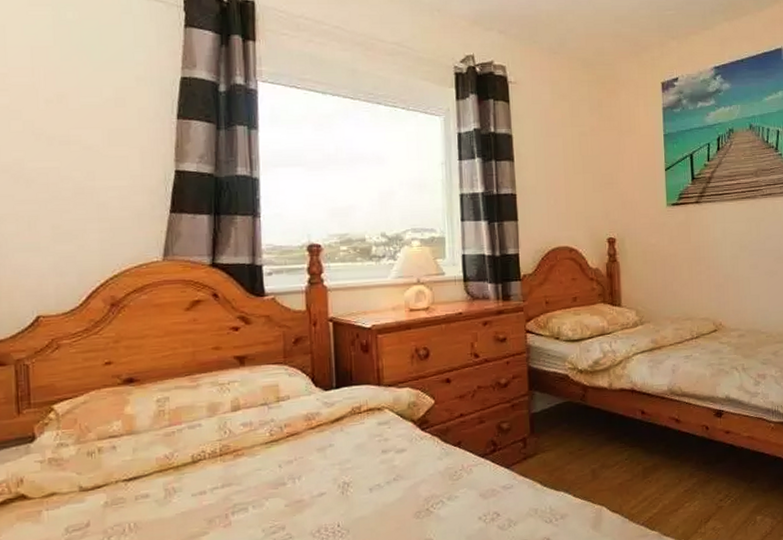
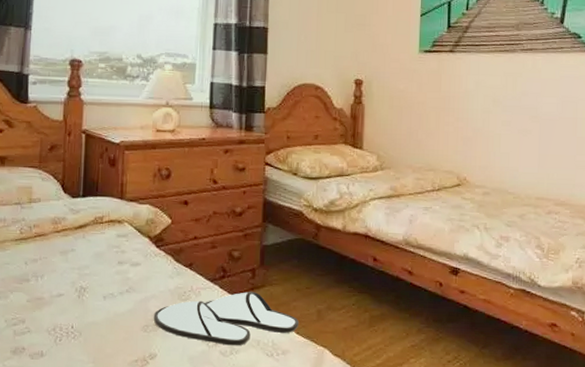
slippers: none [425,460,575,519] -> present [153,291,300,346]

